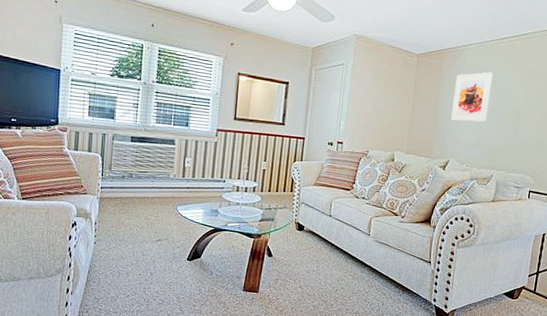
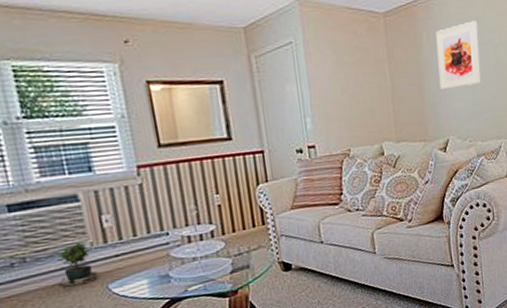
potted plant: none [149,172,174,203] -> present [58,241,99,290]

